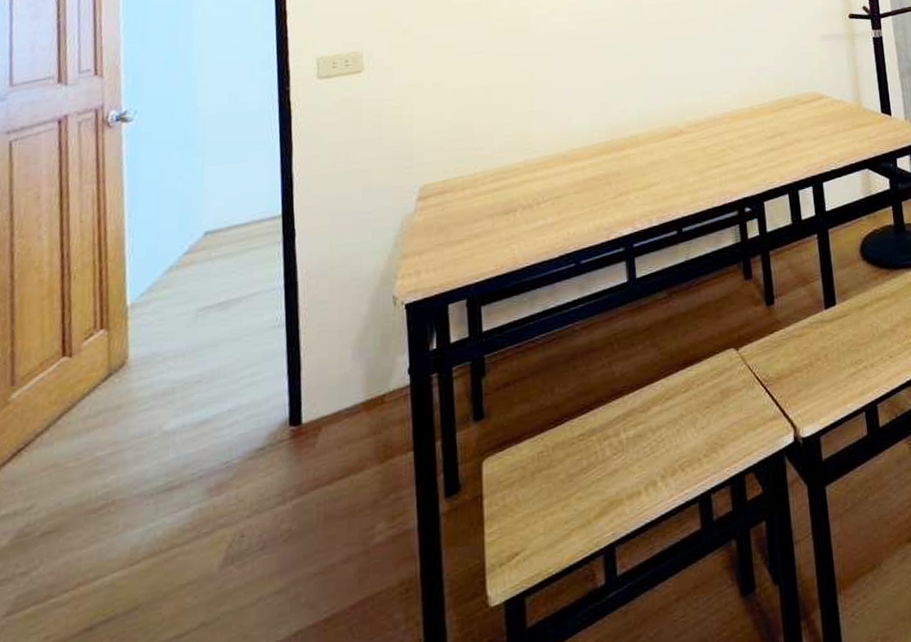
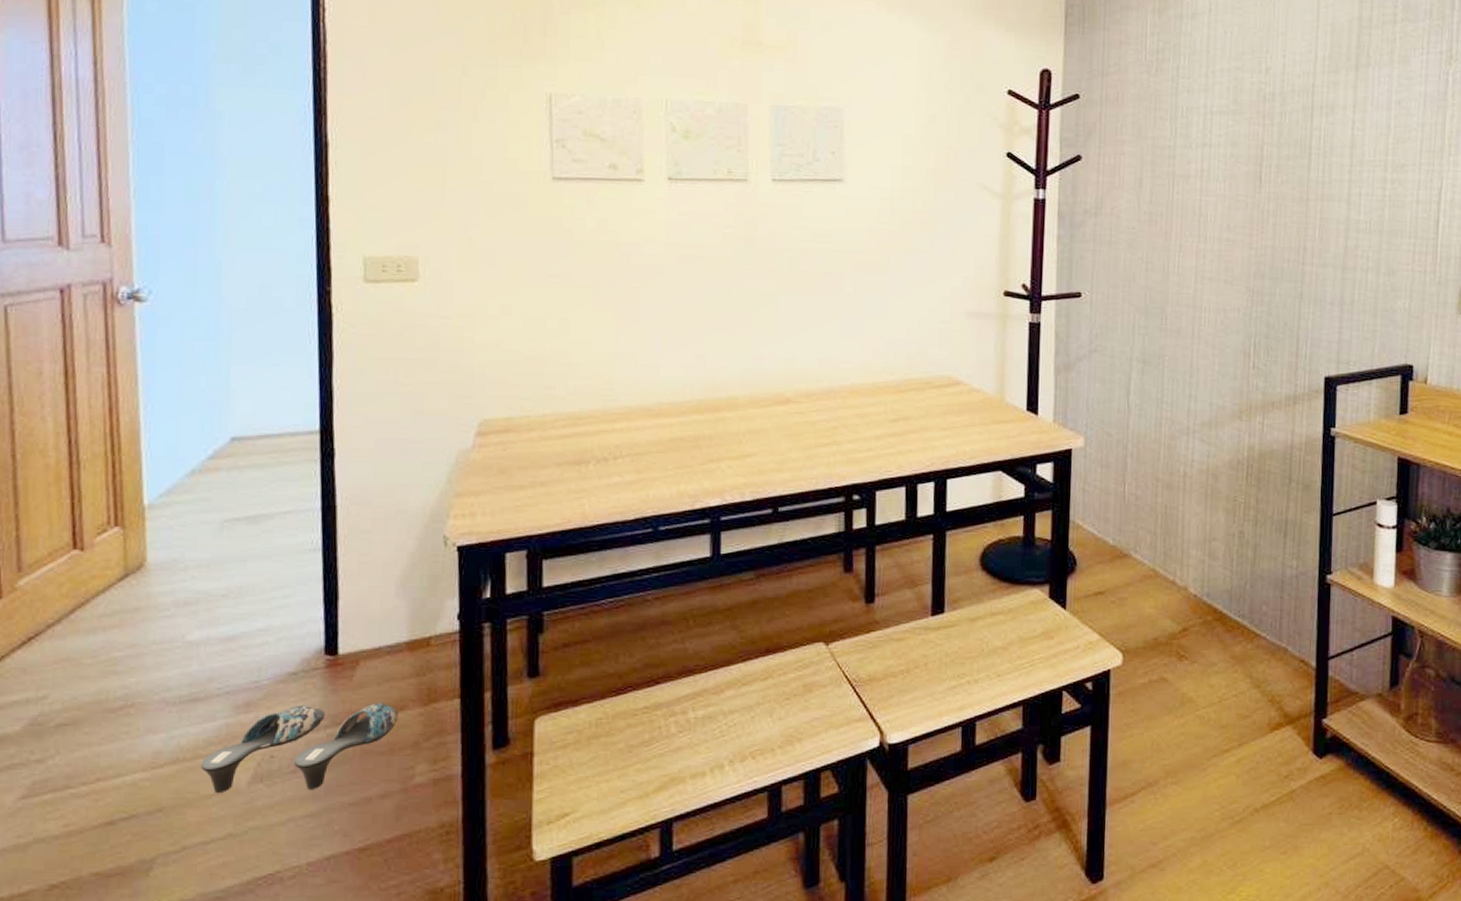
slippers: none [176,466,357,583] -> present [201,702,397,794]

